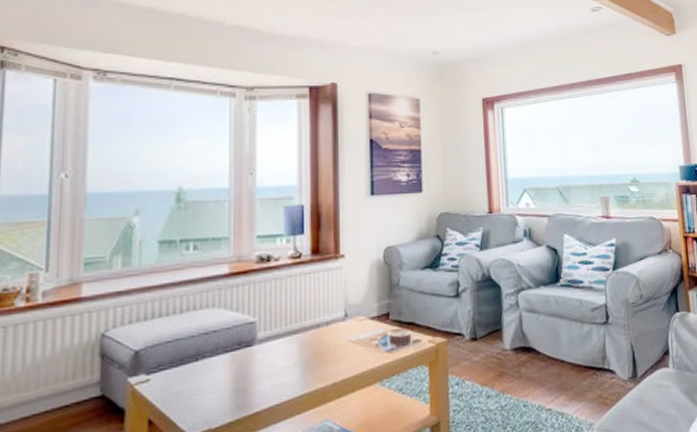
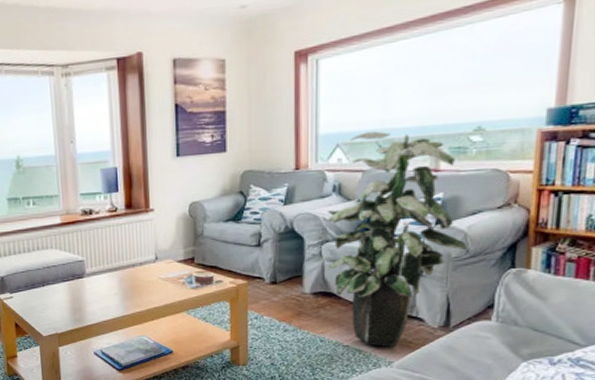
indoor plant: none [520,178,642,407] -> present [326,131,469,348]

